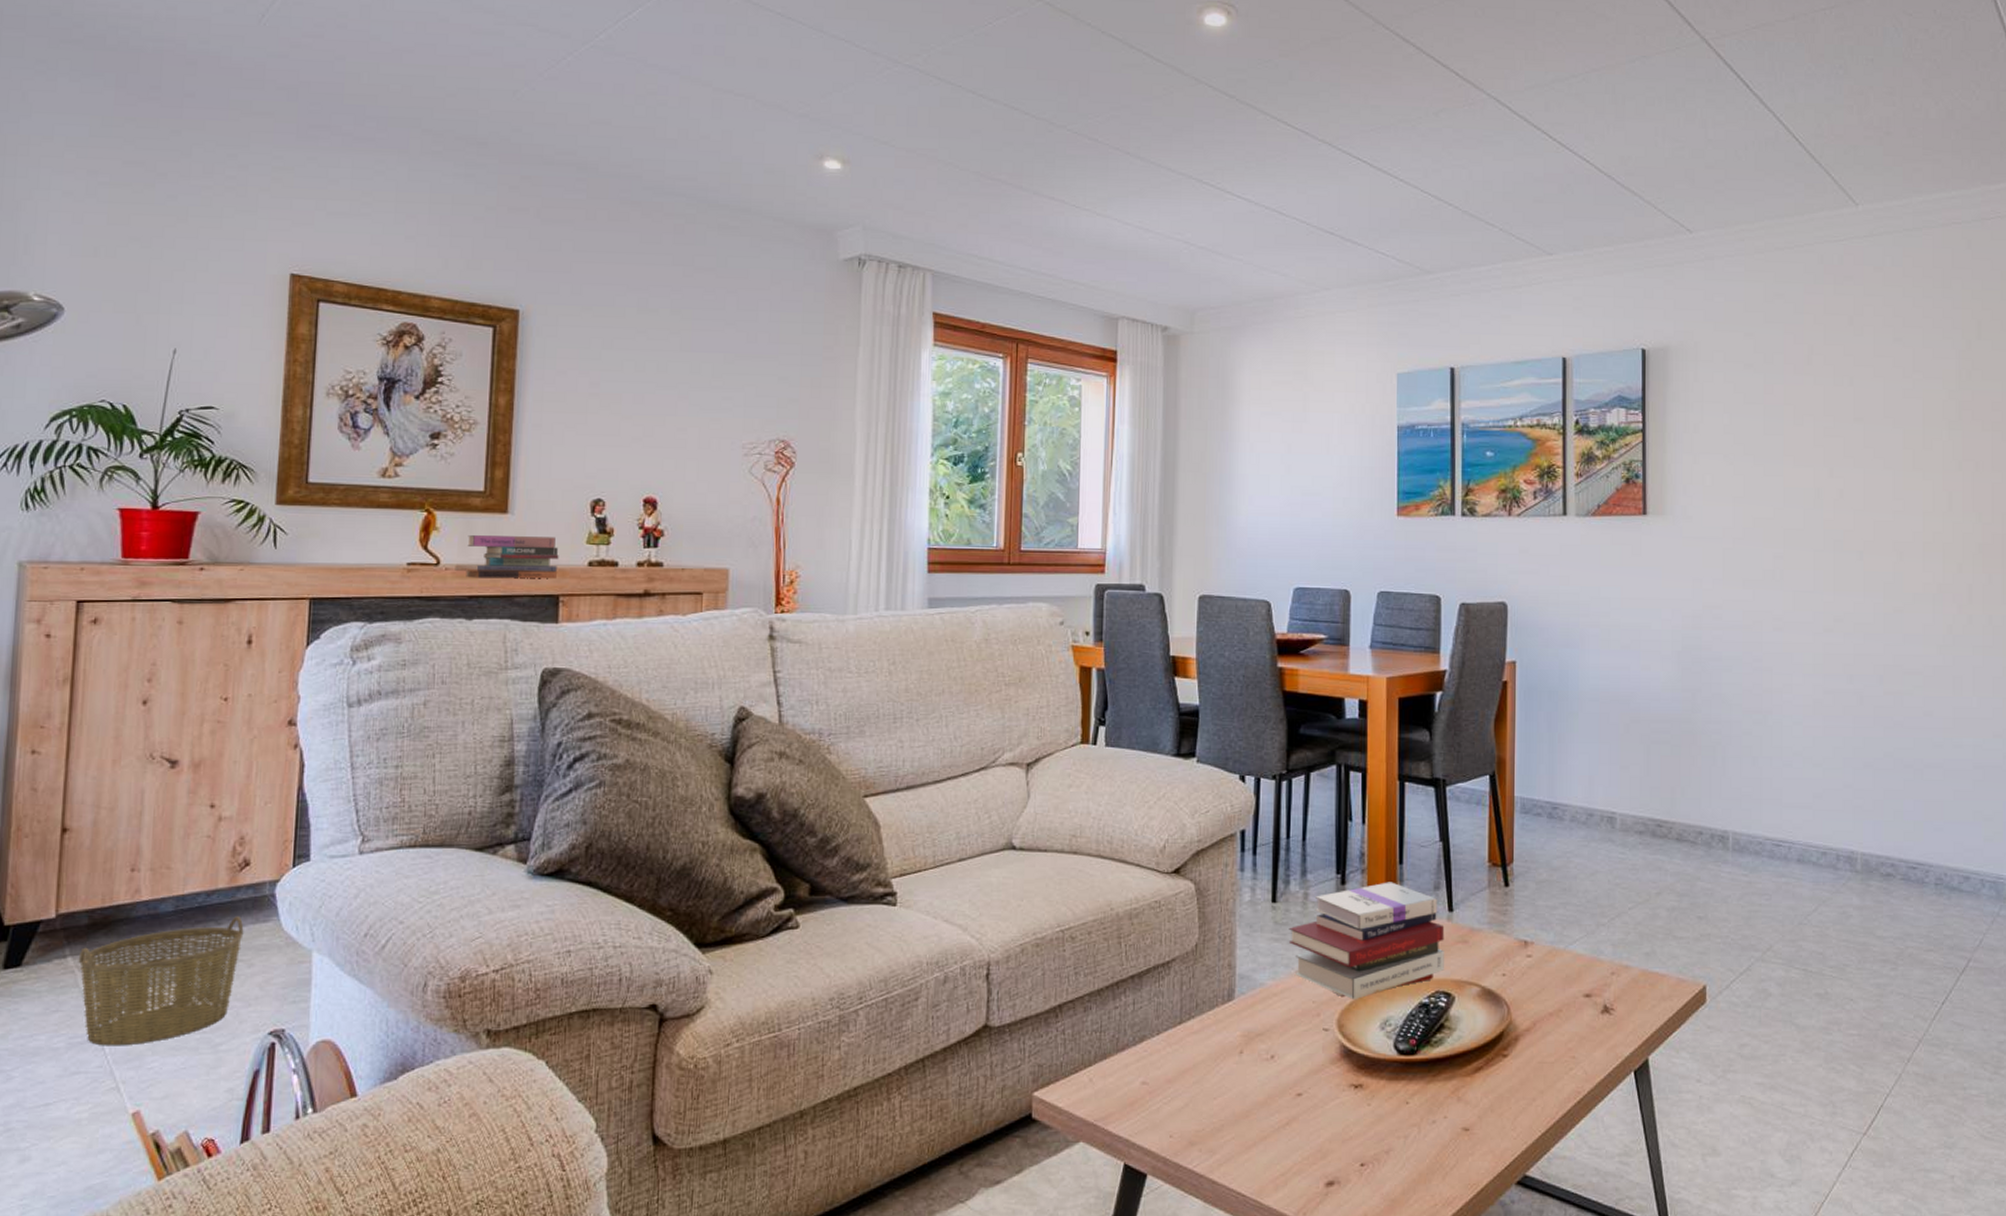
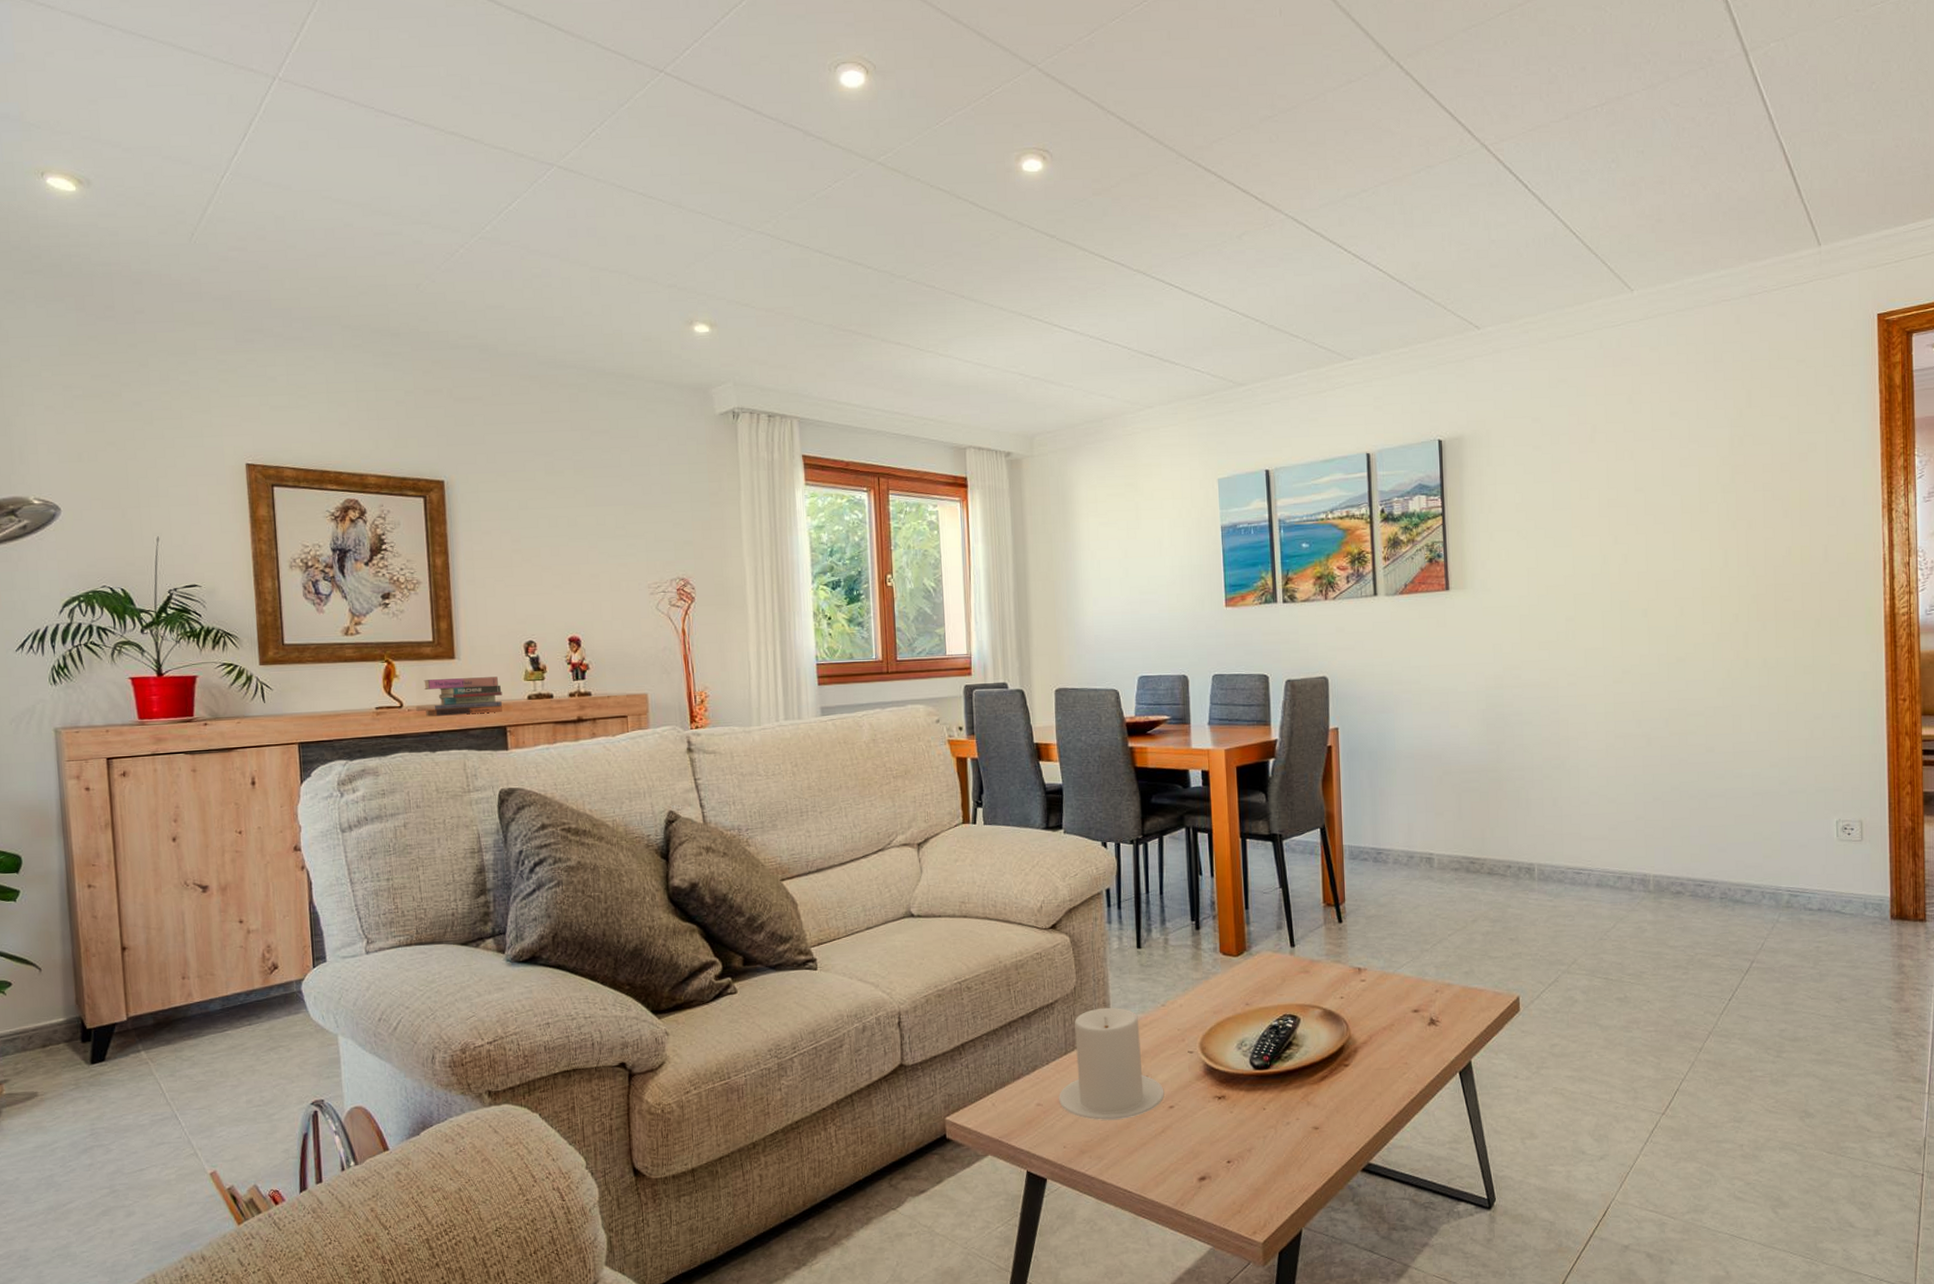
basket: present [78,916,244,1046] -> none [149,1010,281,1121]
candle: none [1168,970,1292,1106] -> present [1059,1007,1164,1120]
books: present [1288,882,1445,1000] -> none [1153,925,1290,1026]

